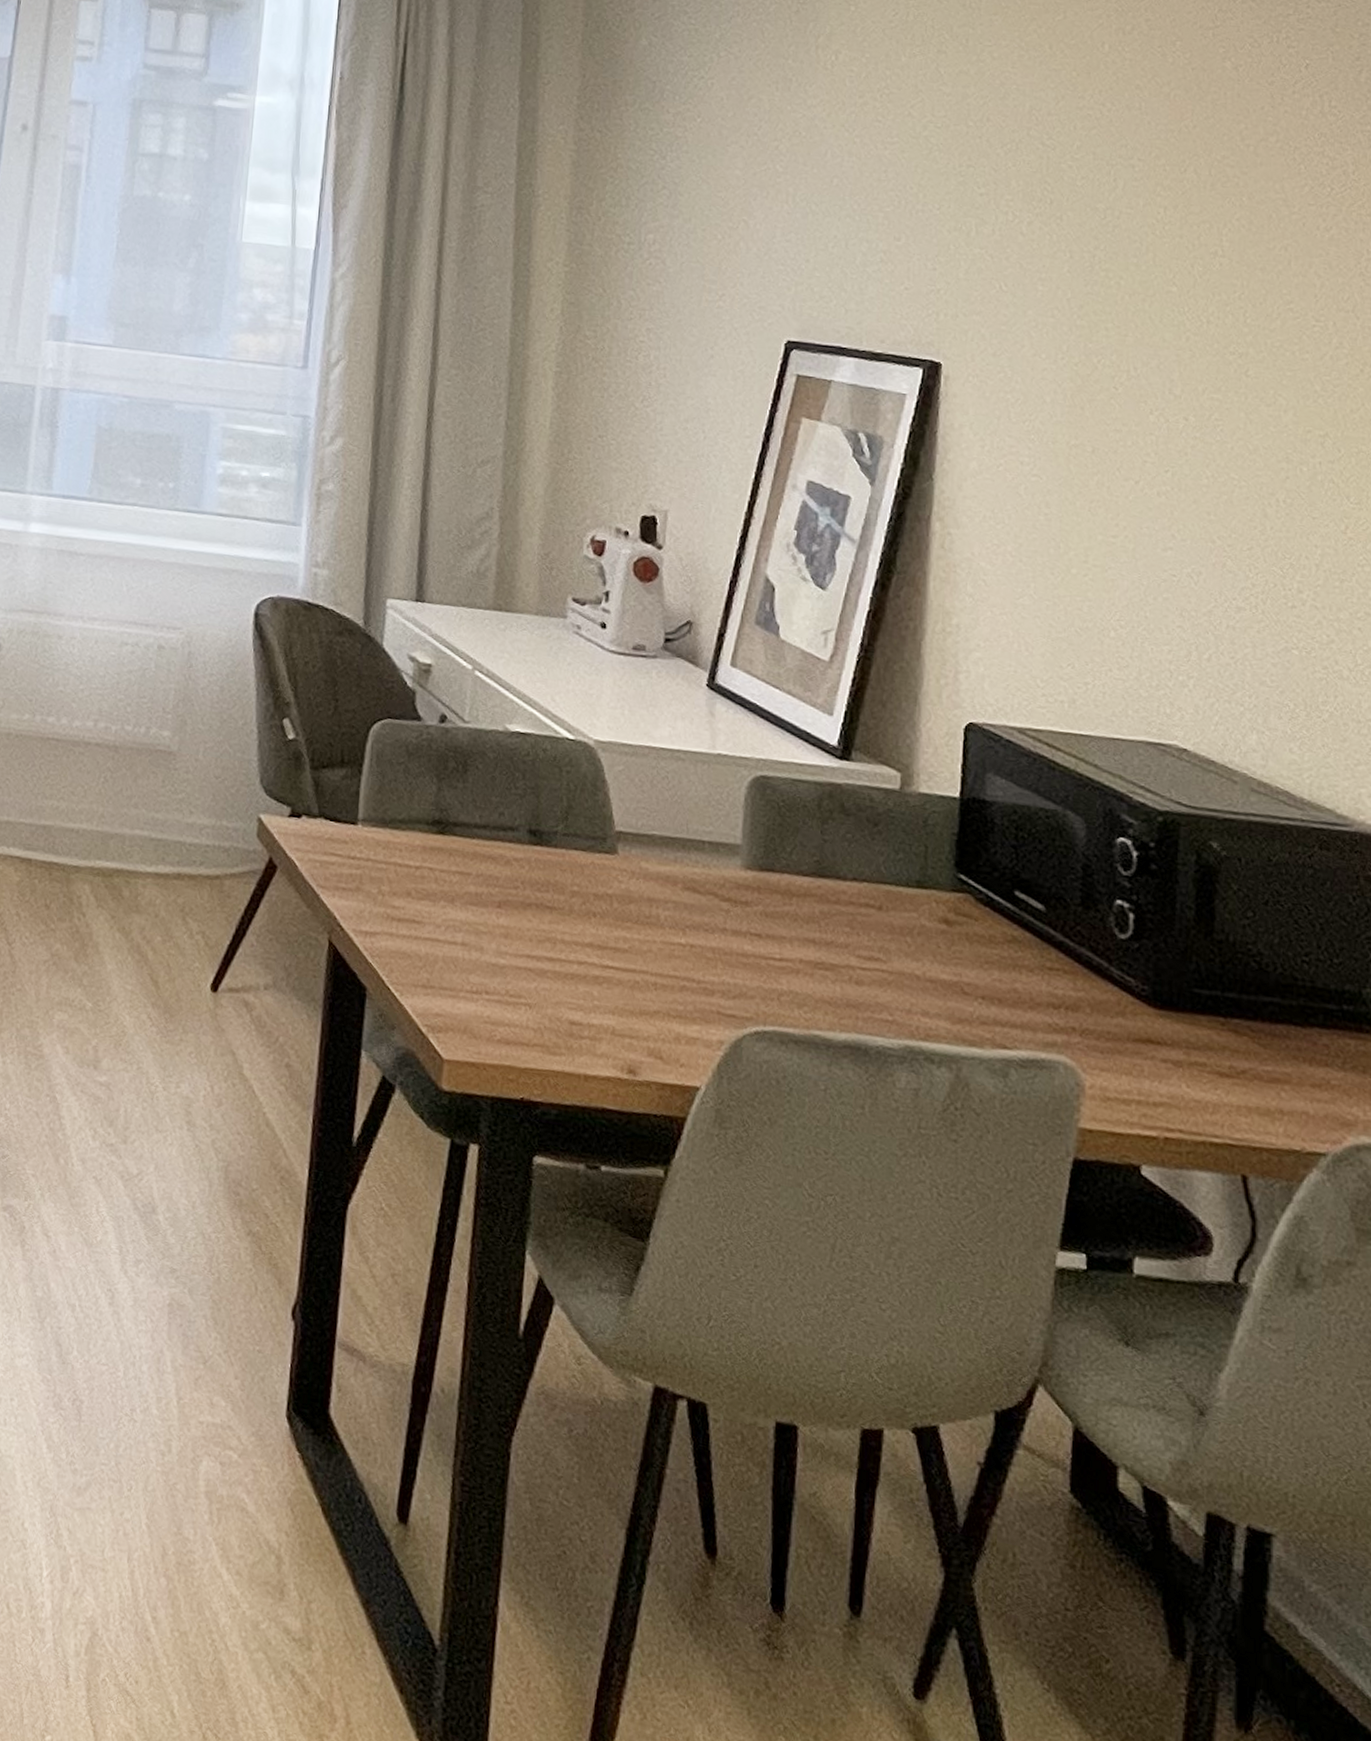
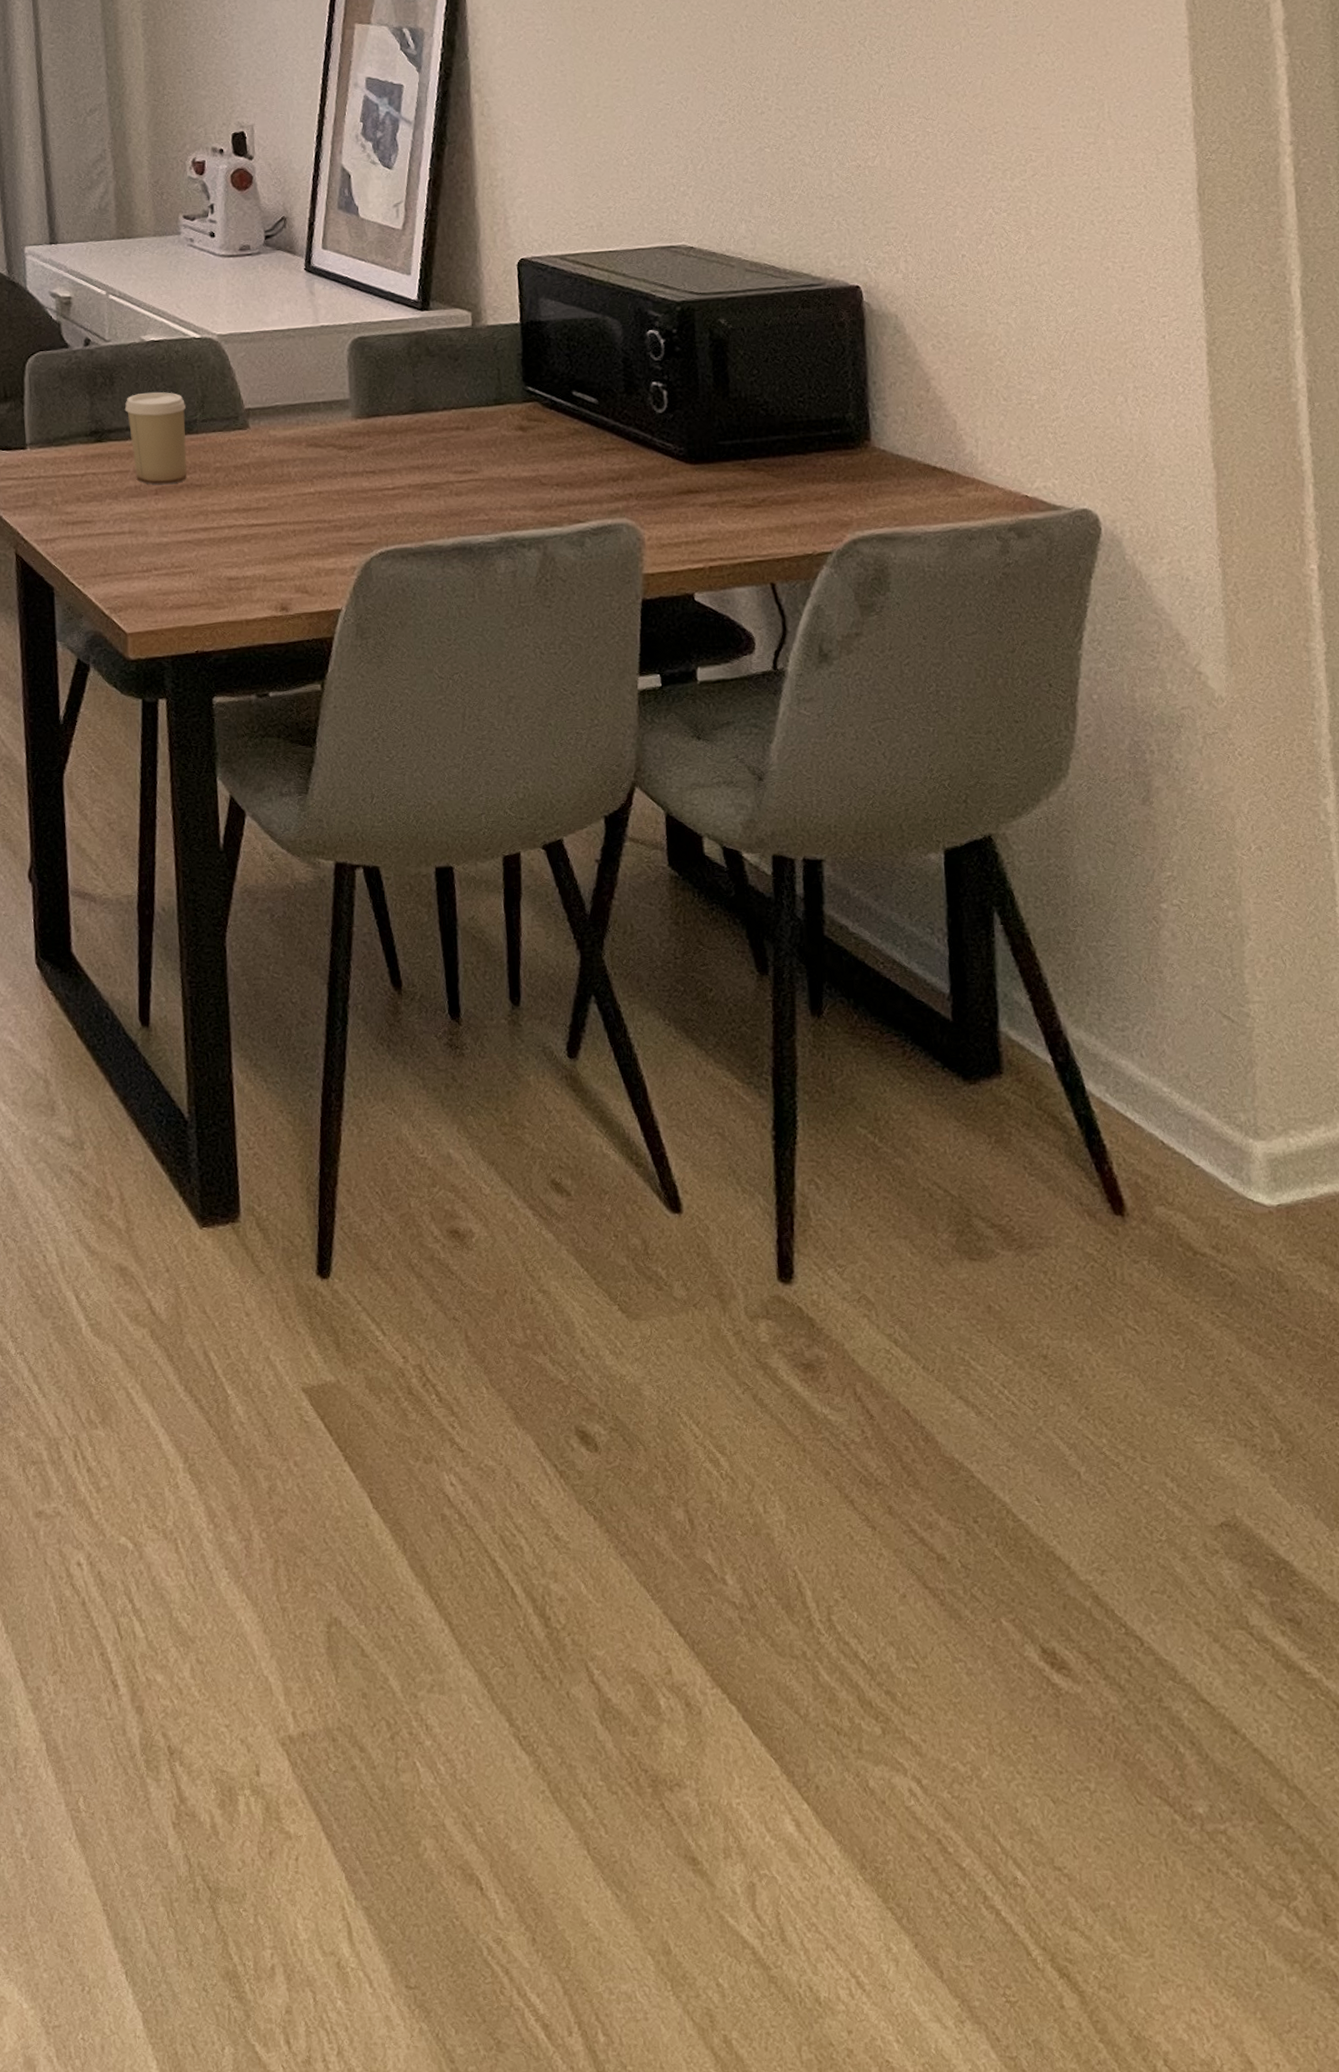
cup: none [475,788,547,899] -> present [124,392,187,484]

